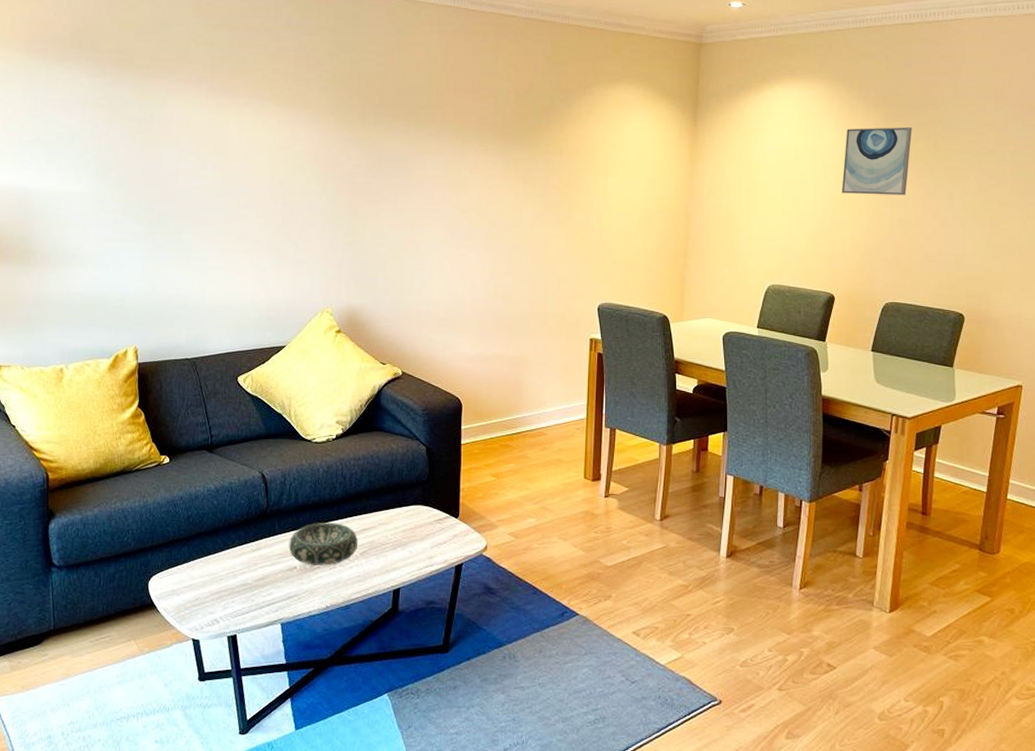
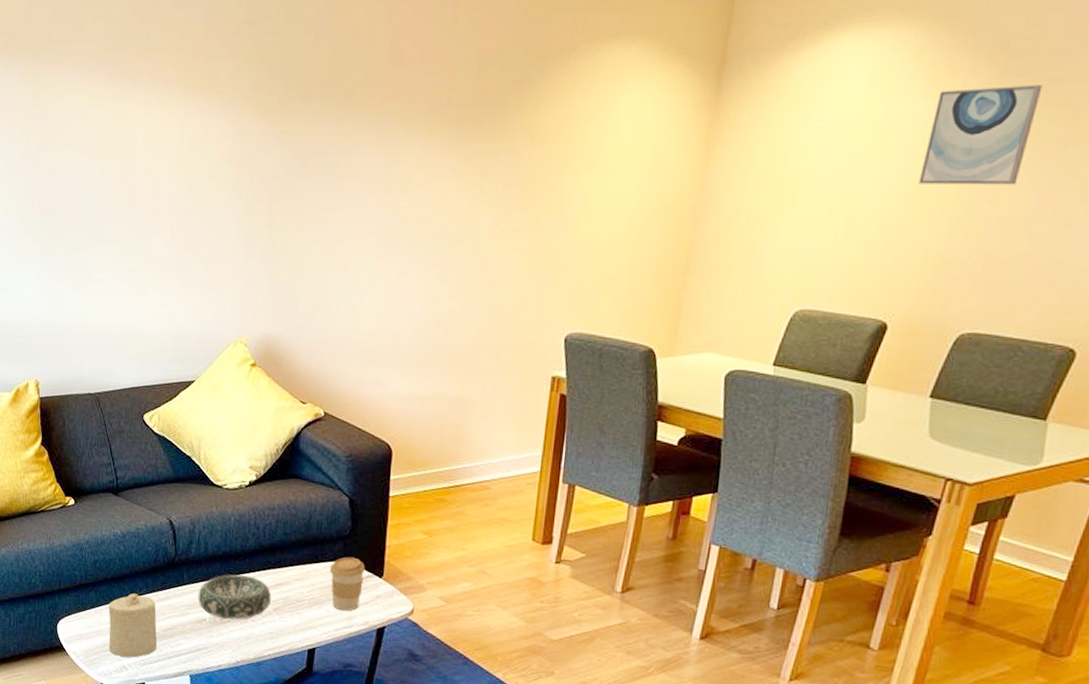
candle: none [201,546,249,610] -> present [108,593,158,658]
coffee cup: none [410,500,443,551] -> present [329,557,366,611]

